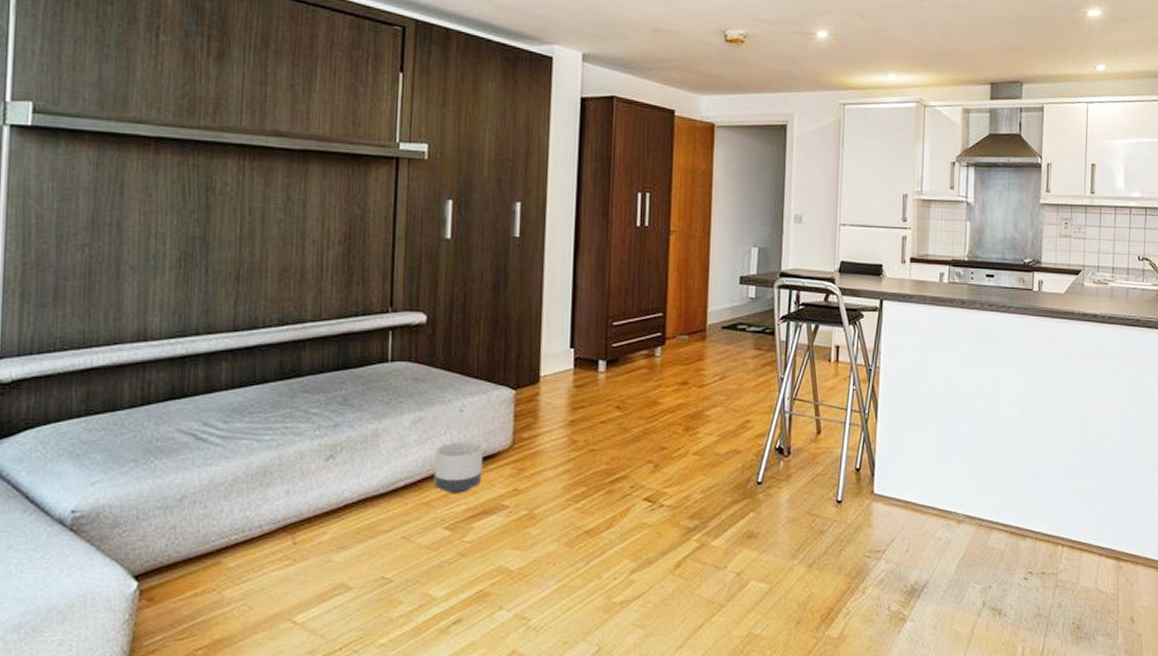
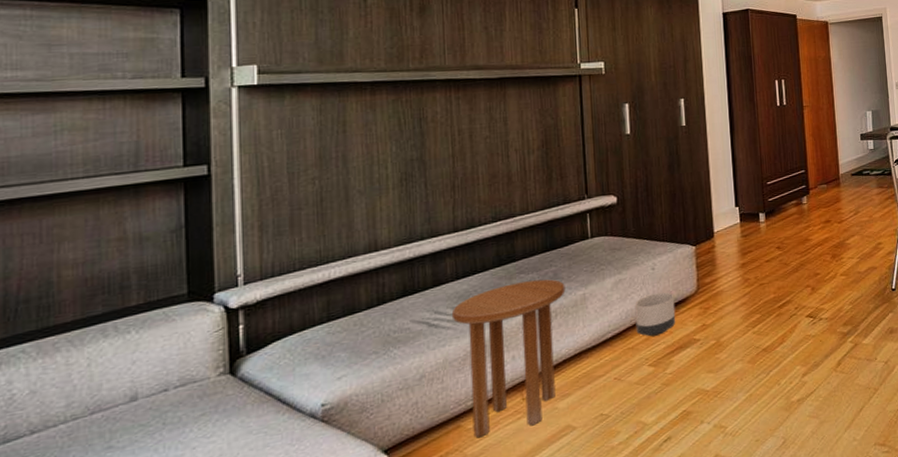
side table: none [222,403,355,580] -> present [451,279,566,438]

